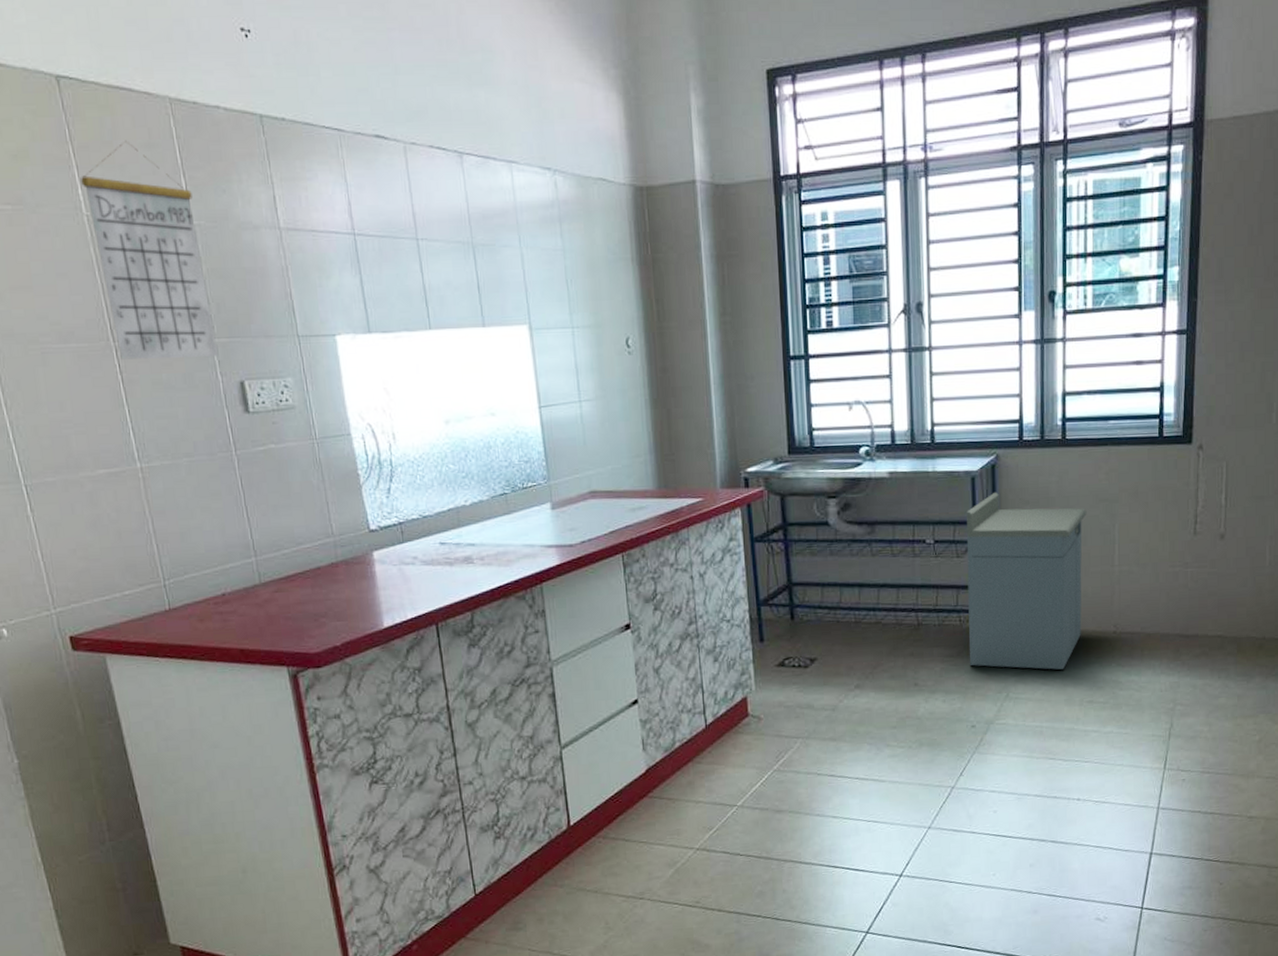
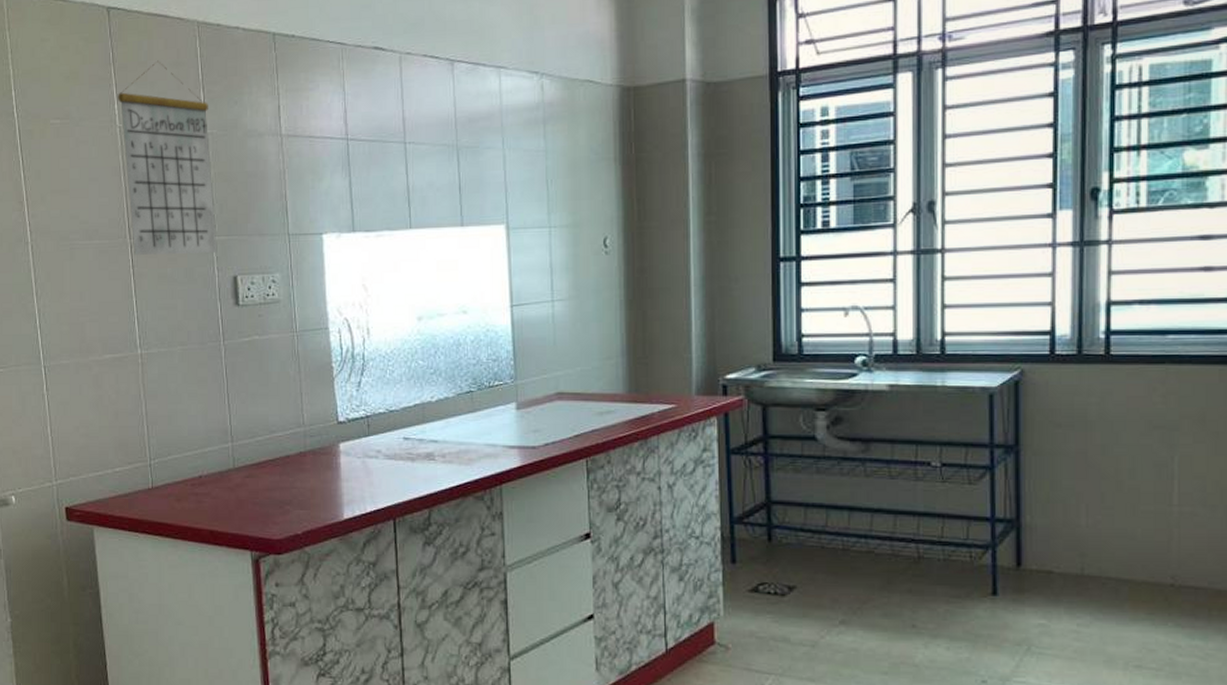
storage cabinet: present [966,492,1087,670] -> none [980,412,1137,624]

